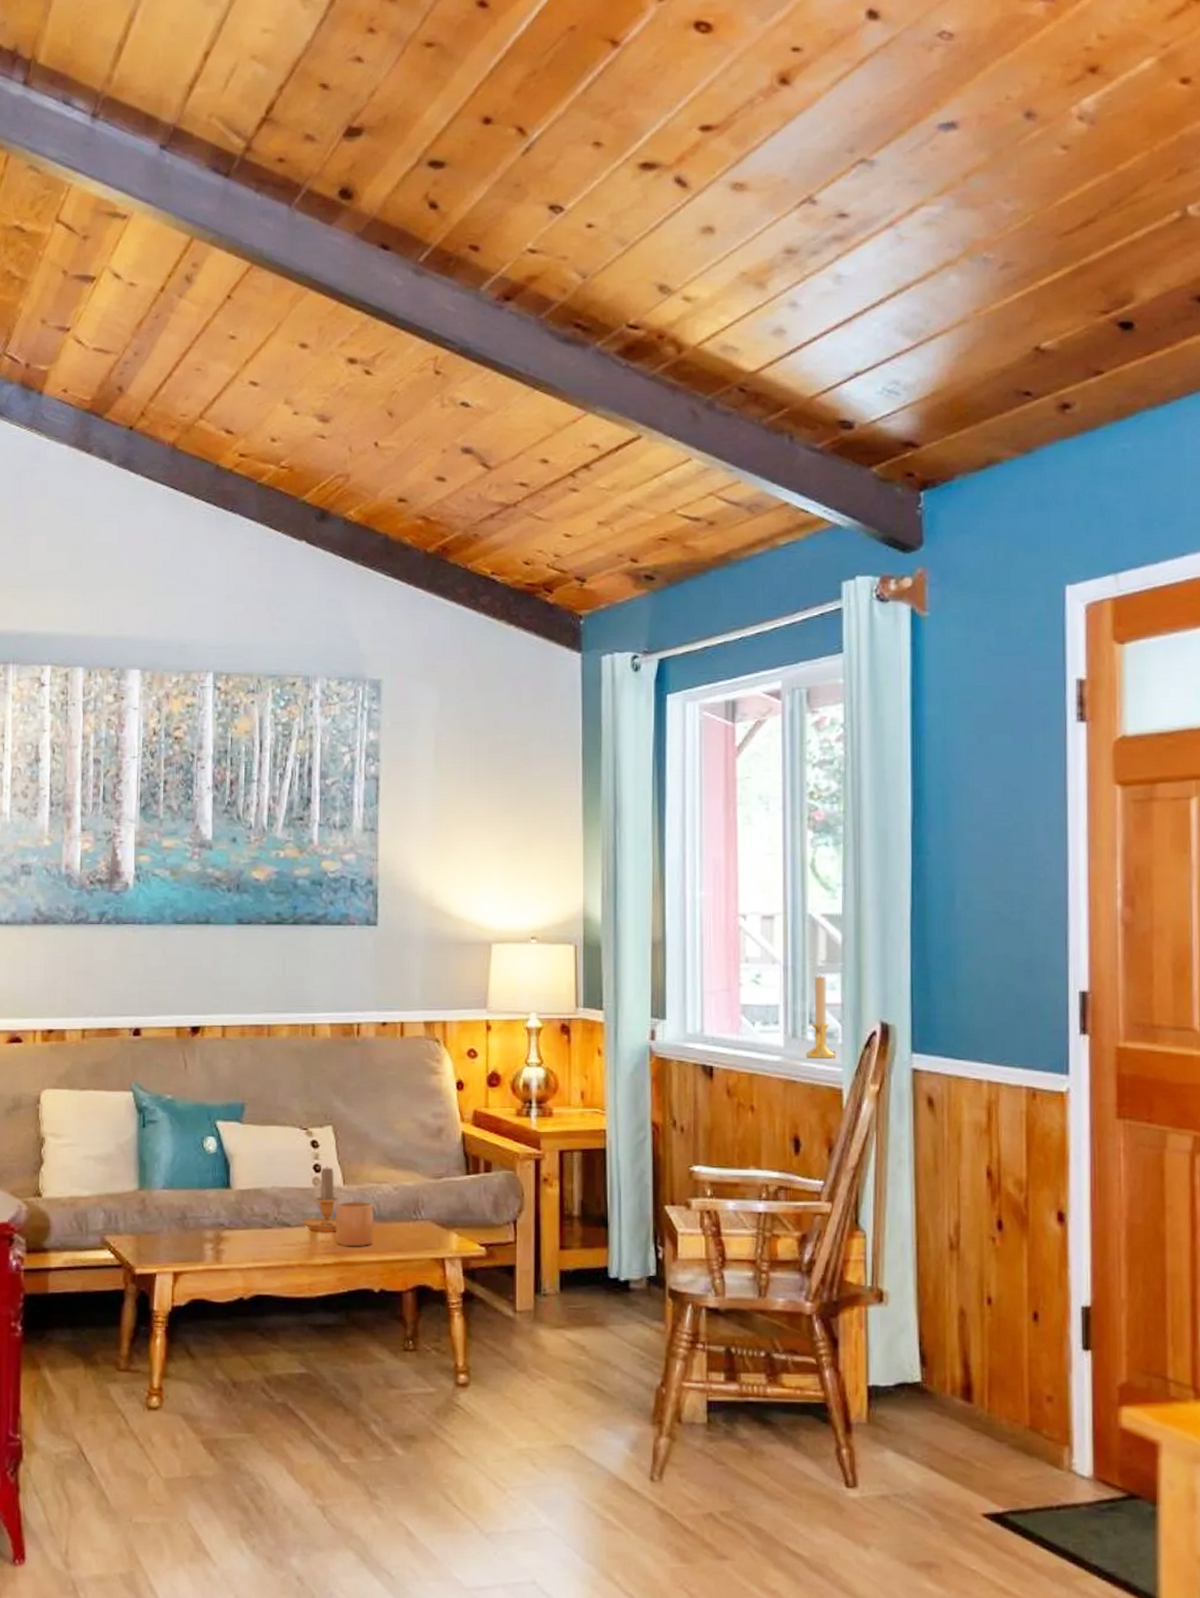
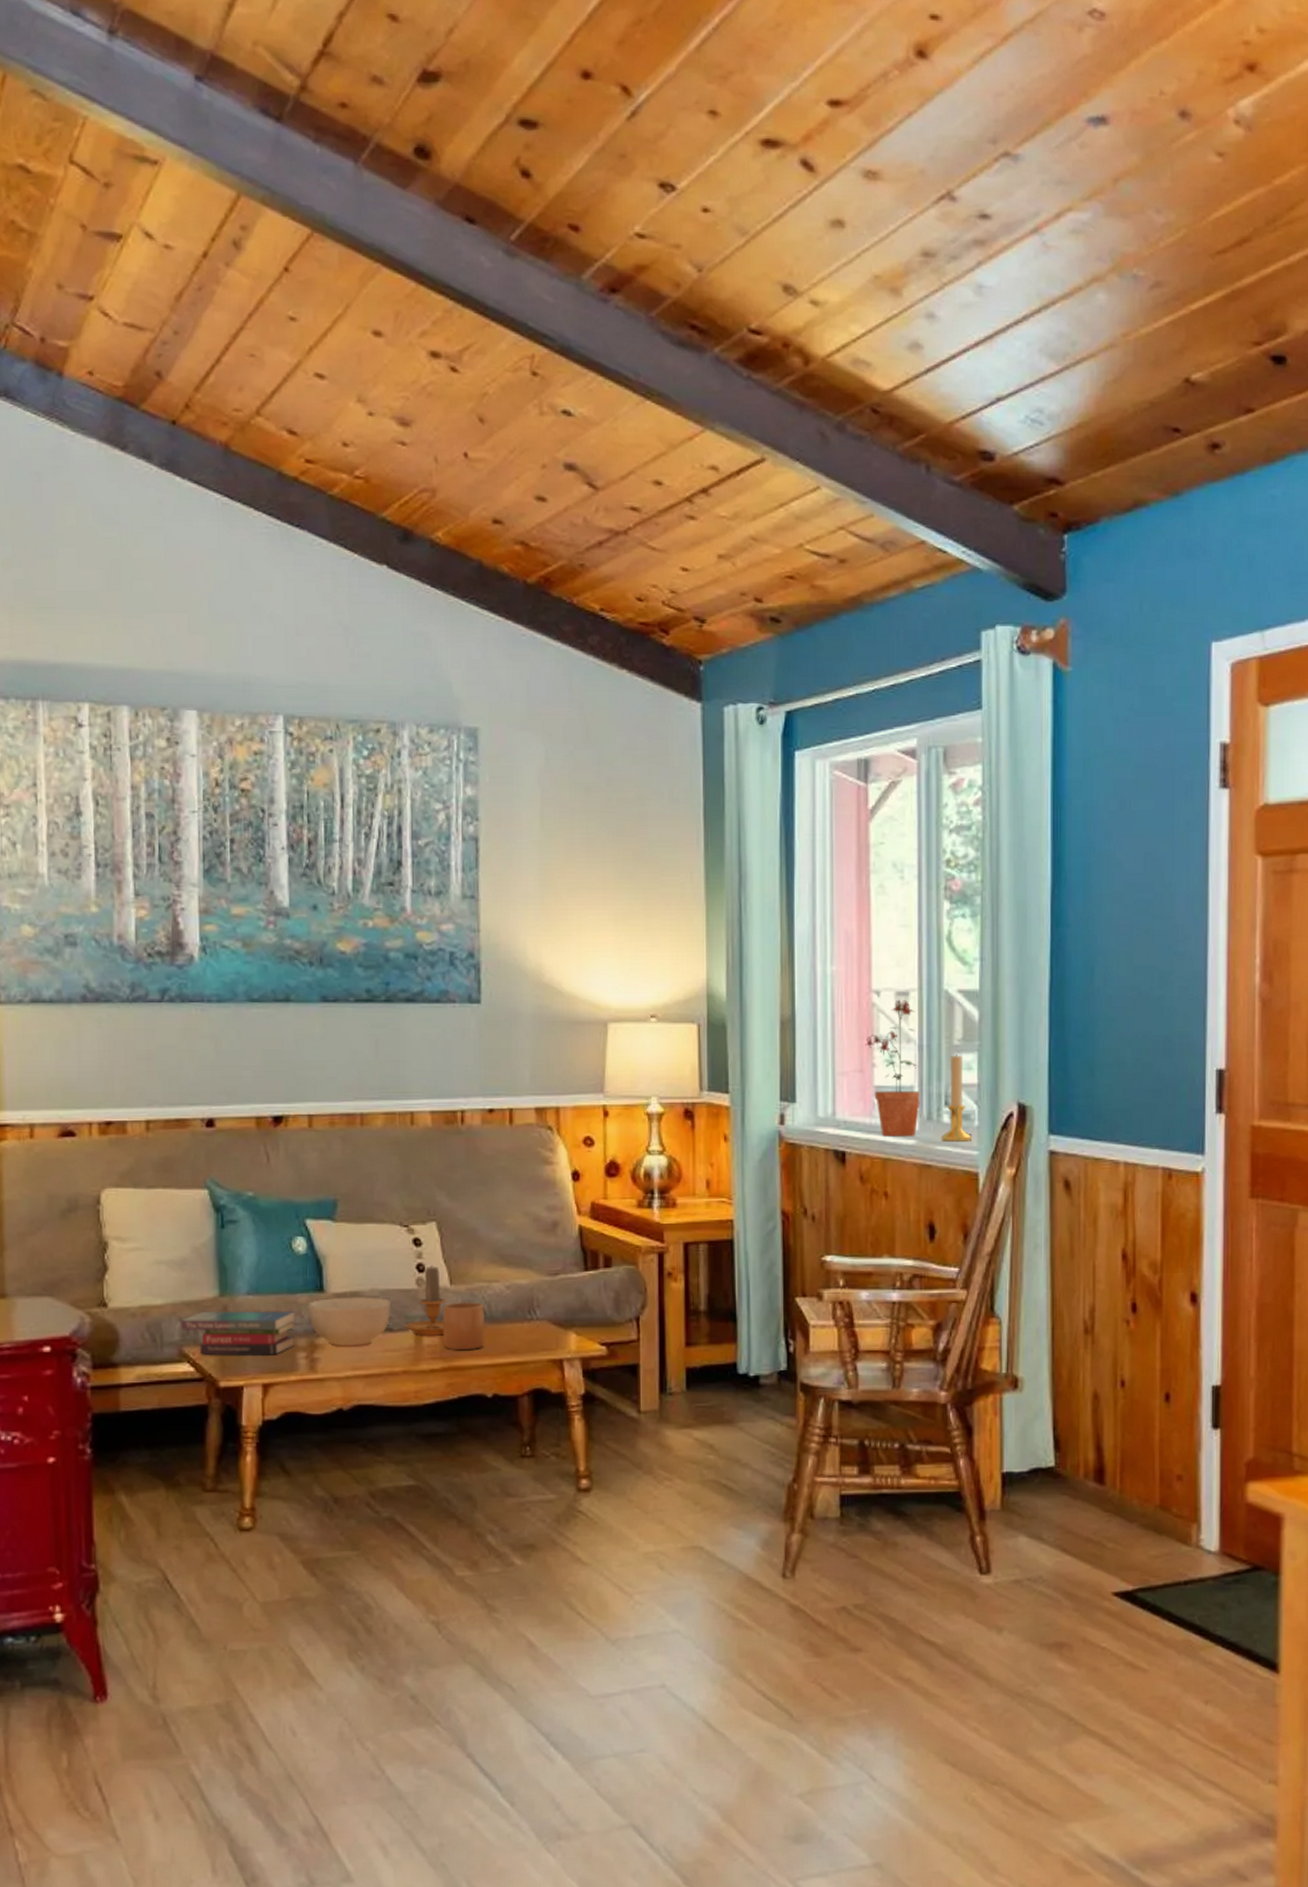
books: none [104,1203,204,1246] -> present [181,1311,296,1356]
bowl: none [216,1193,290,1240] -> present [308,1296,392,1347]
potted plant: none [732,922,785,1053] -> present [865,999,920,1137]

